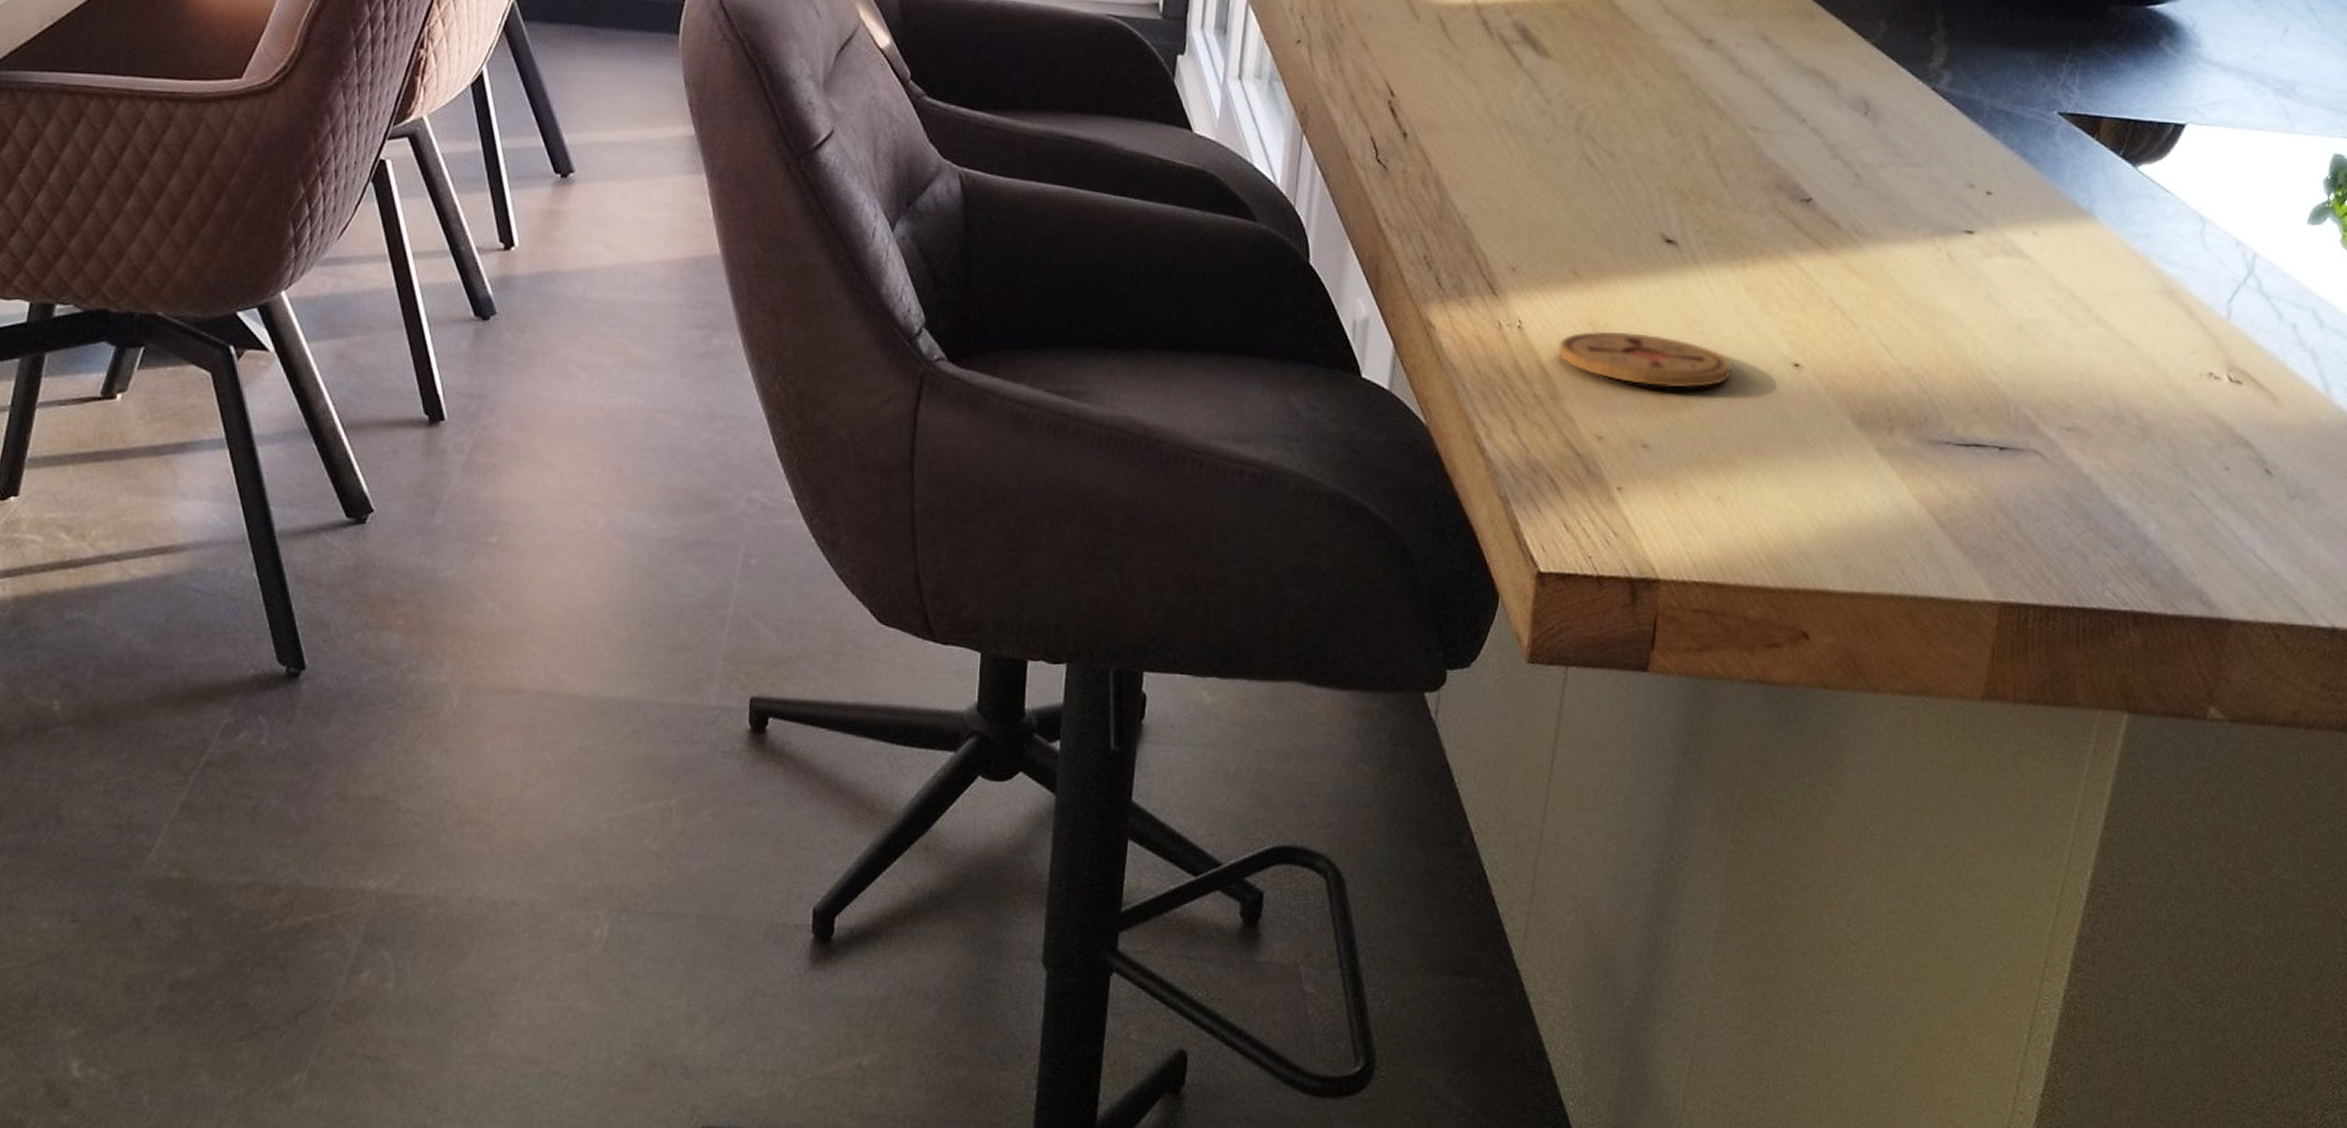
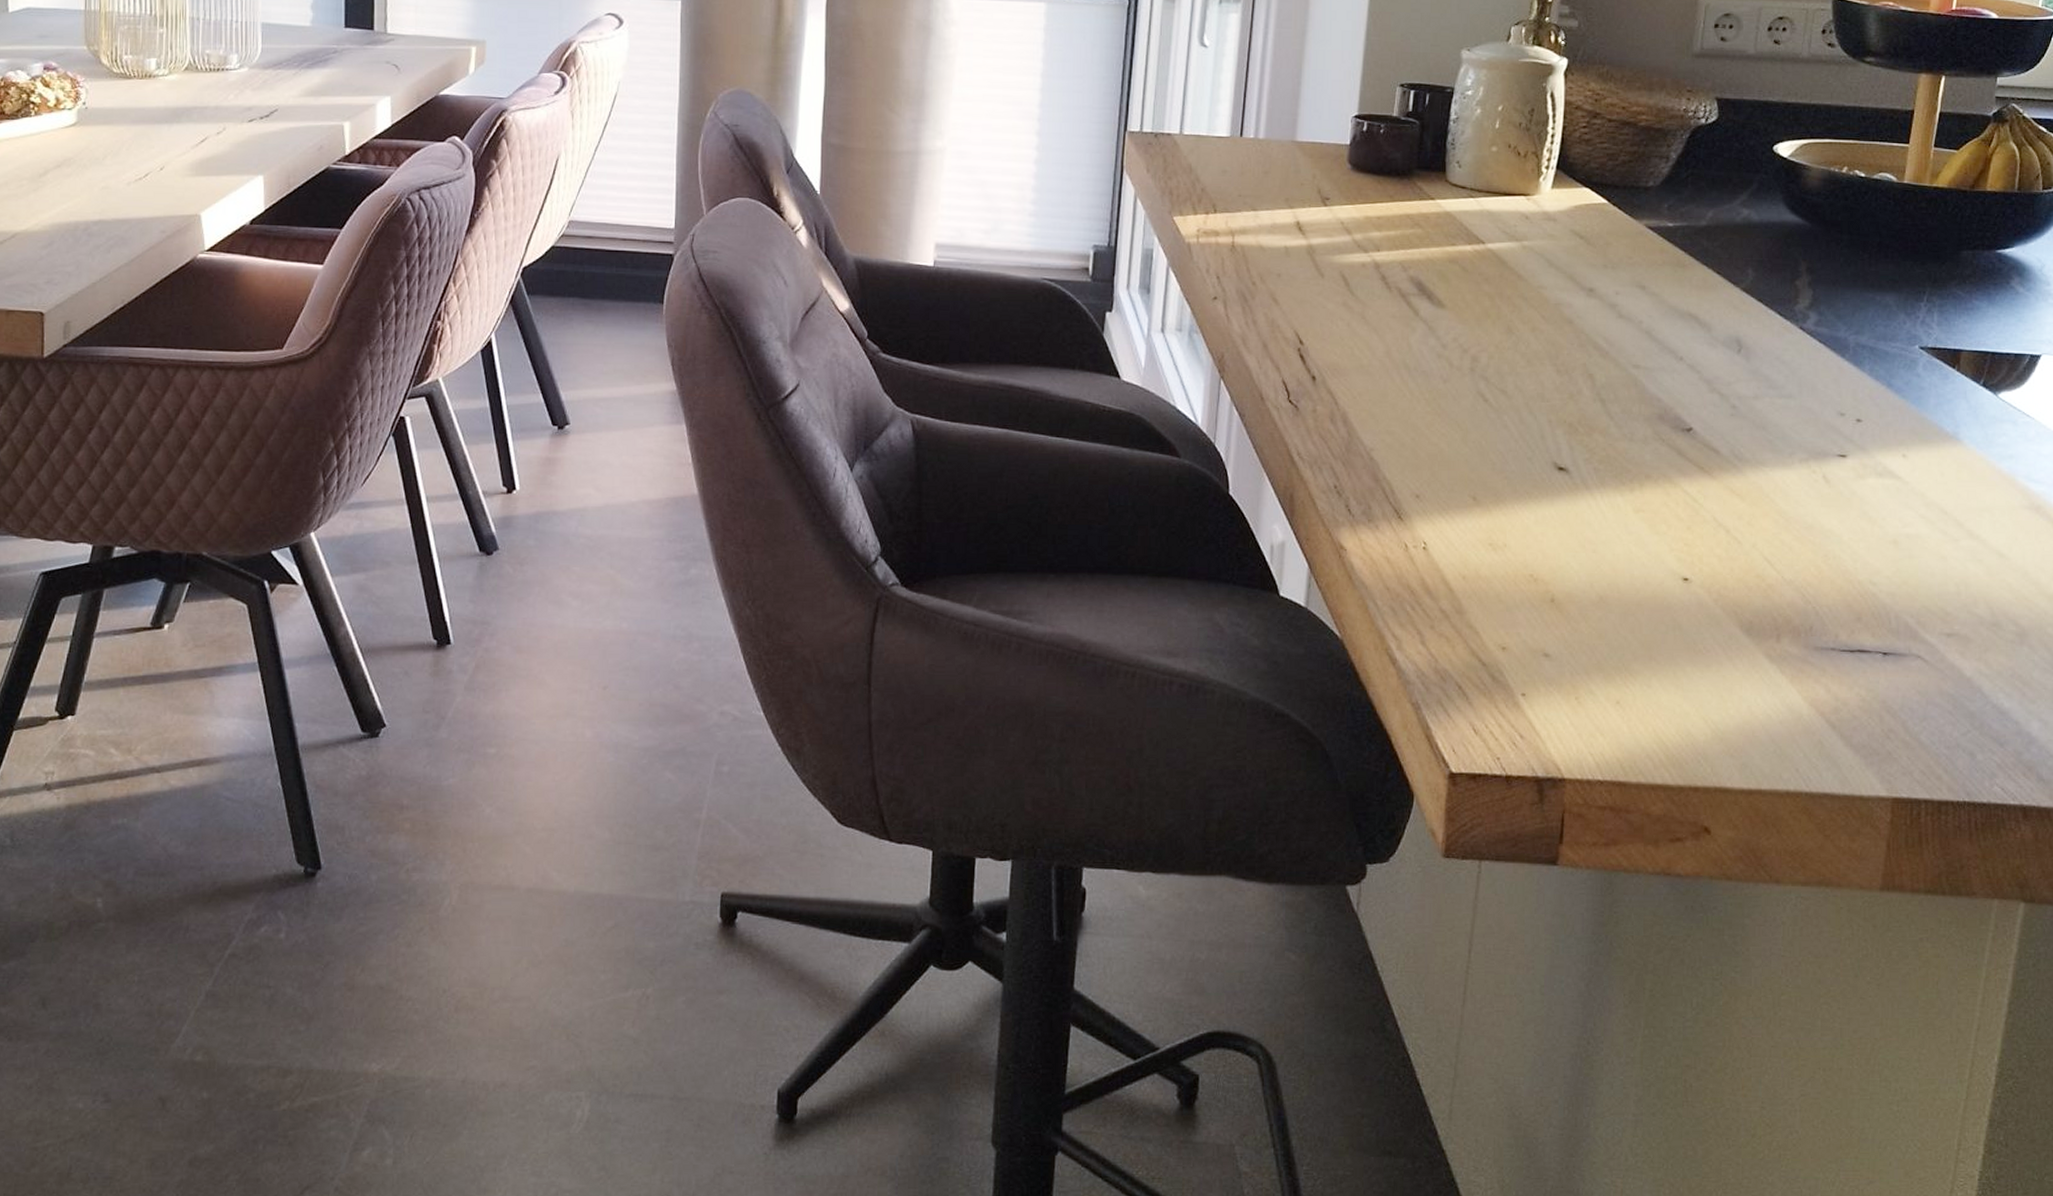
coaster: present [1557,331,1733,388] -> none [1461,551,1626,602]

